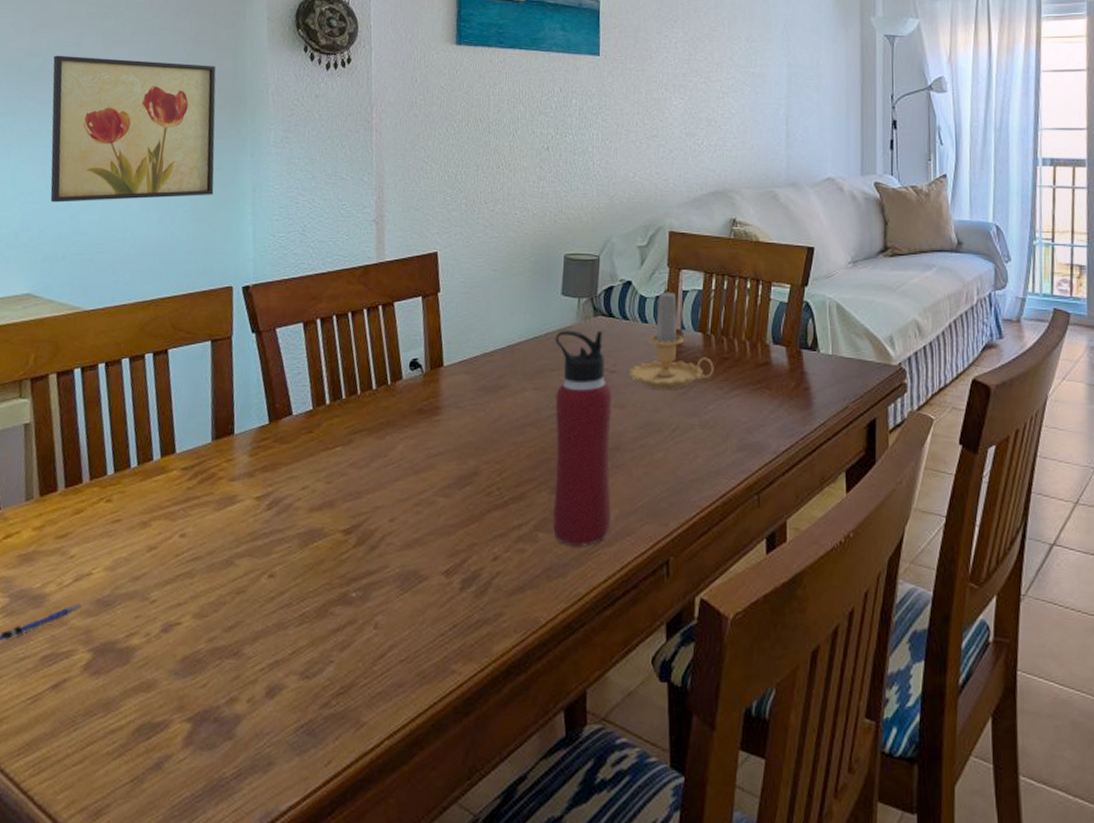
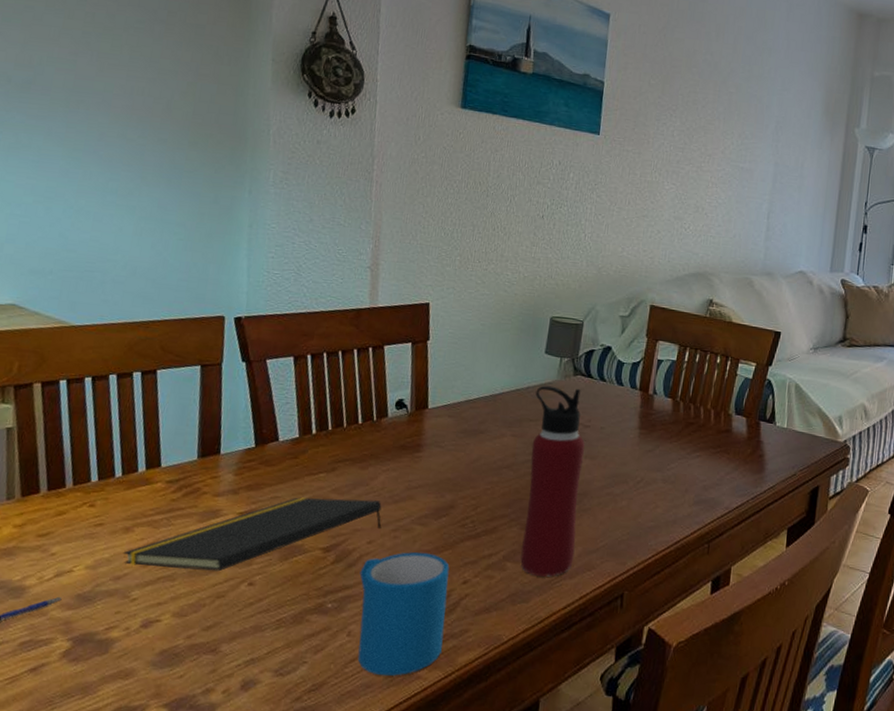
wall art: present [50,55,216,203] -> none [38,70,217,227]
notepad: none [141,472,403,564] -> present [123,497,382,572]
mug: none [383,527,478,673] -> present [357,552,450,676]
candle: present [629,289,714,390] -> none [601,357,680,447]

